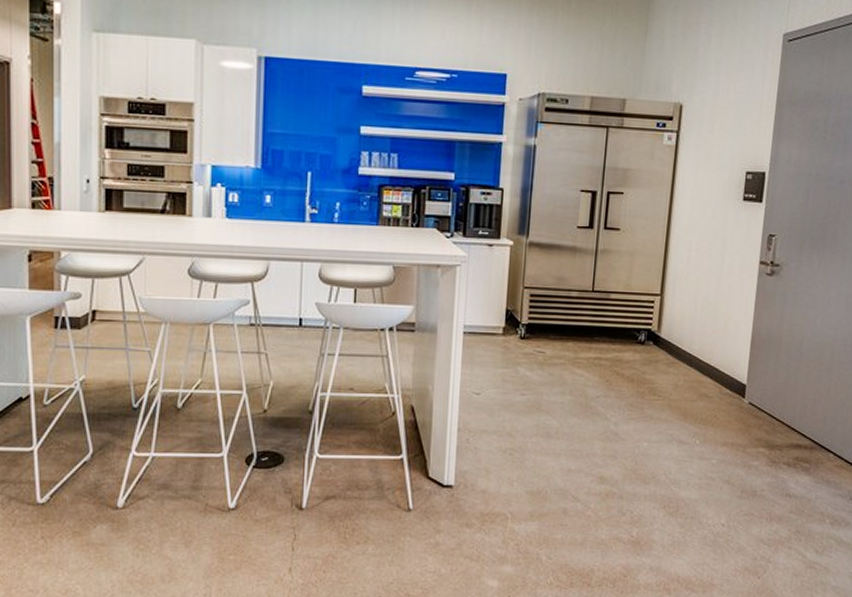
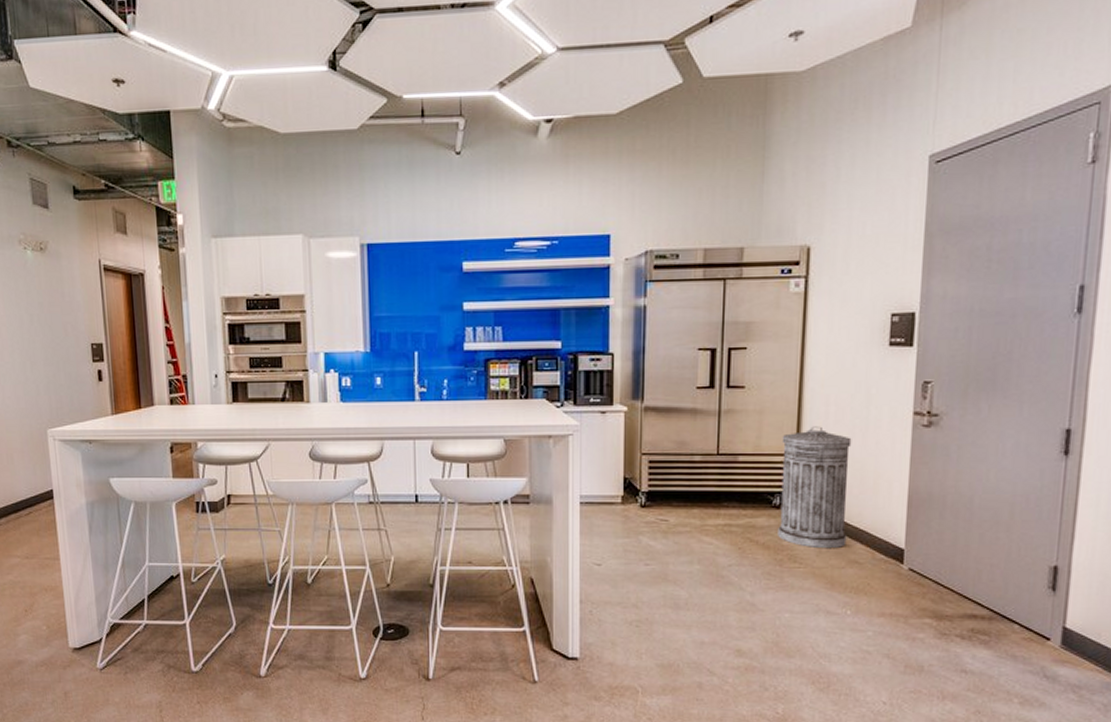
trash can: none [641,269,708,383] -> present [778,426,852,549]

